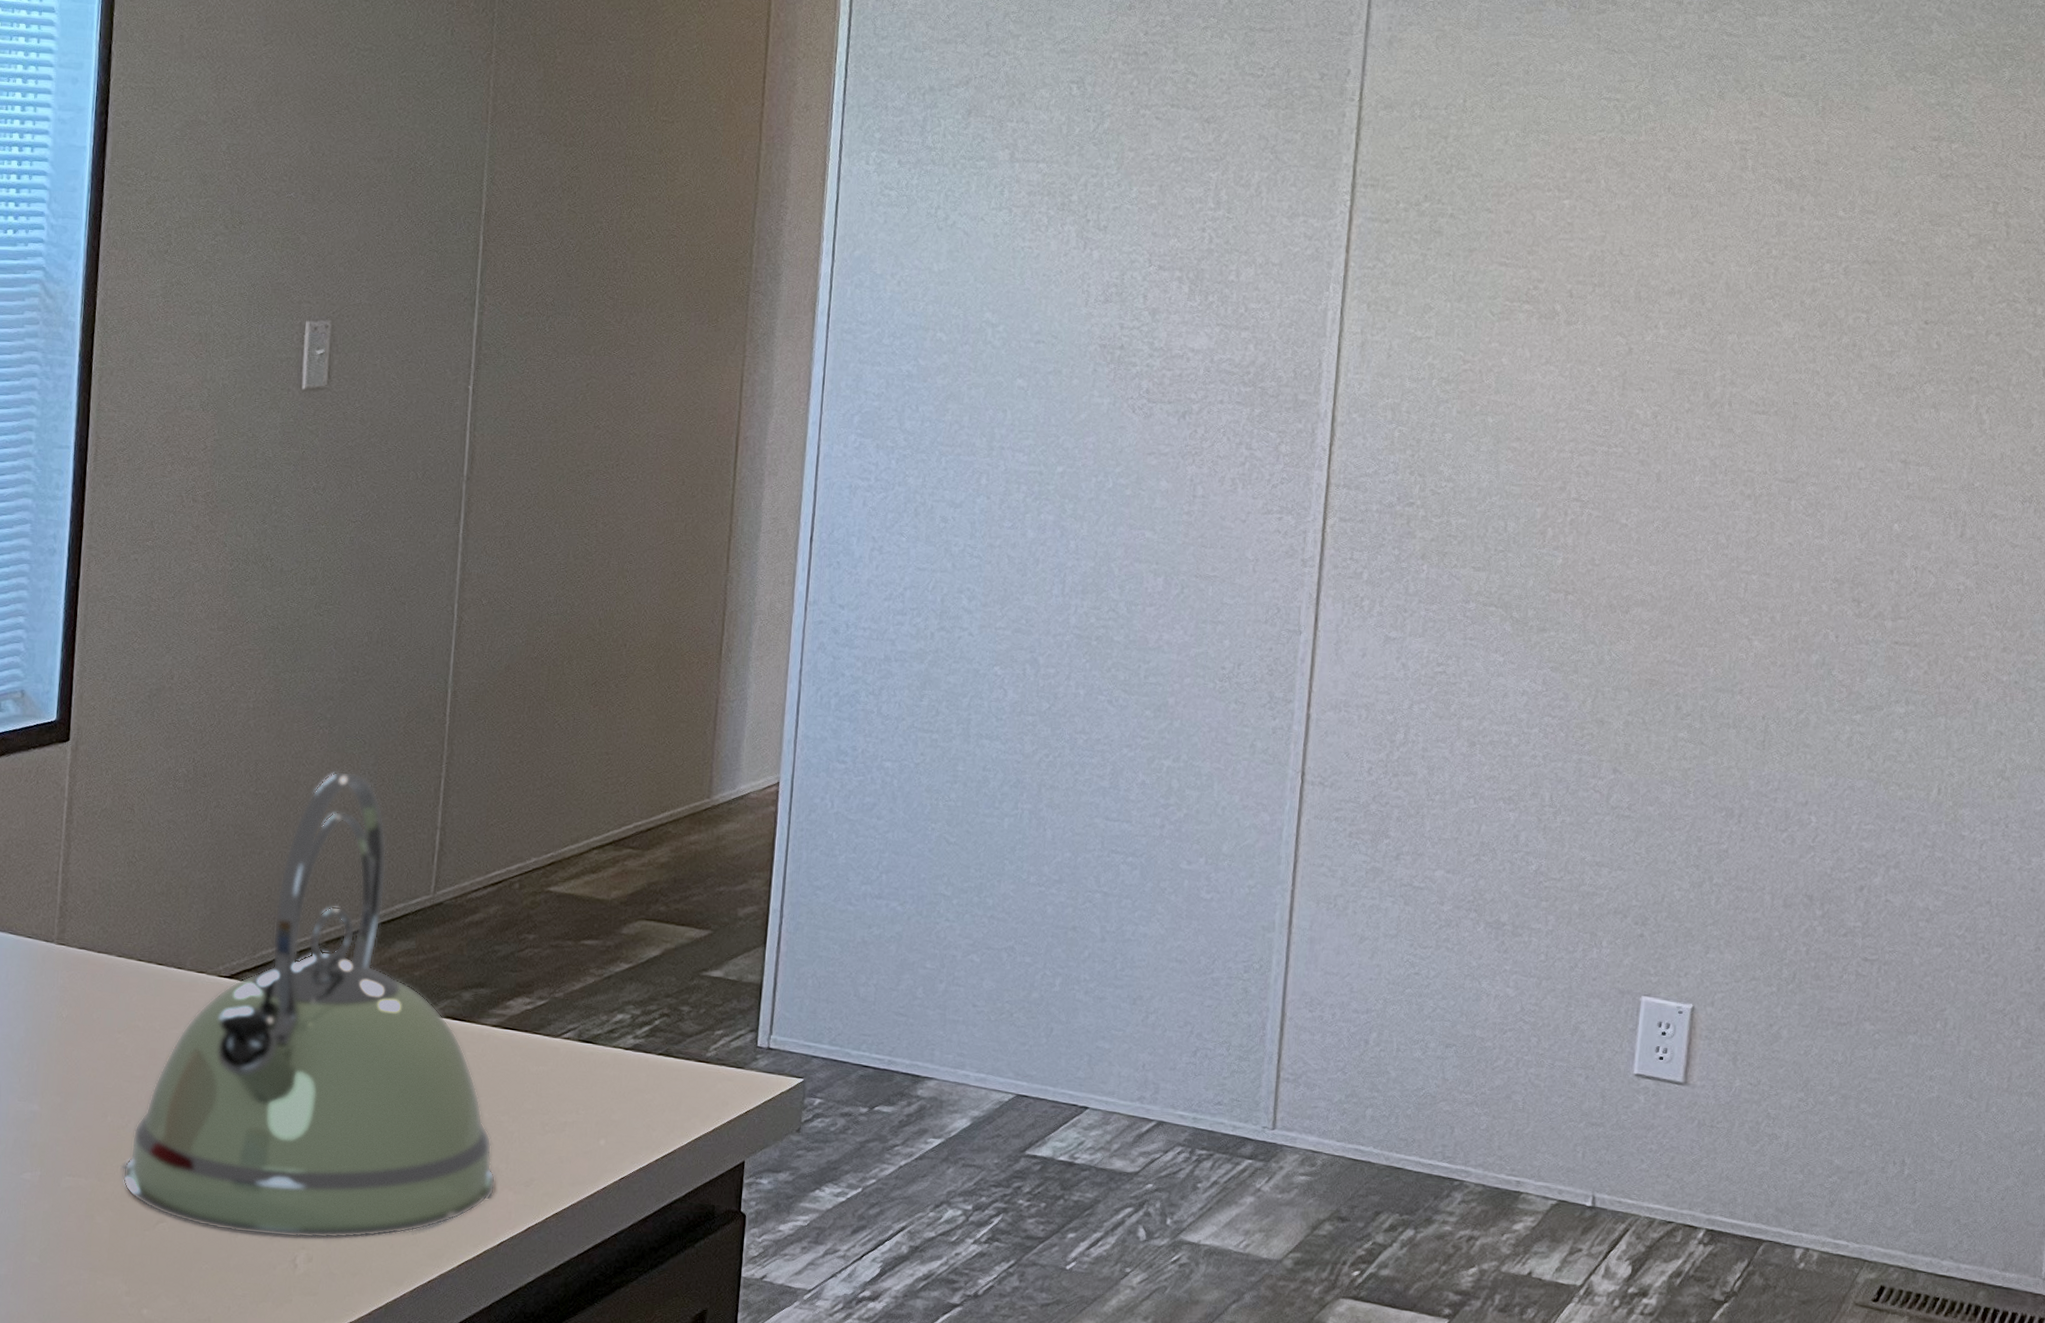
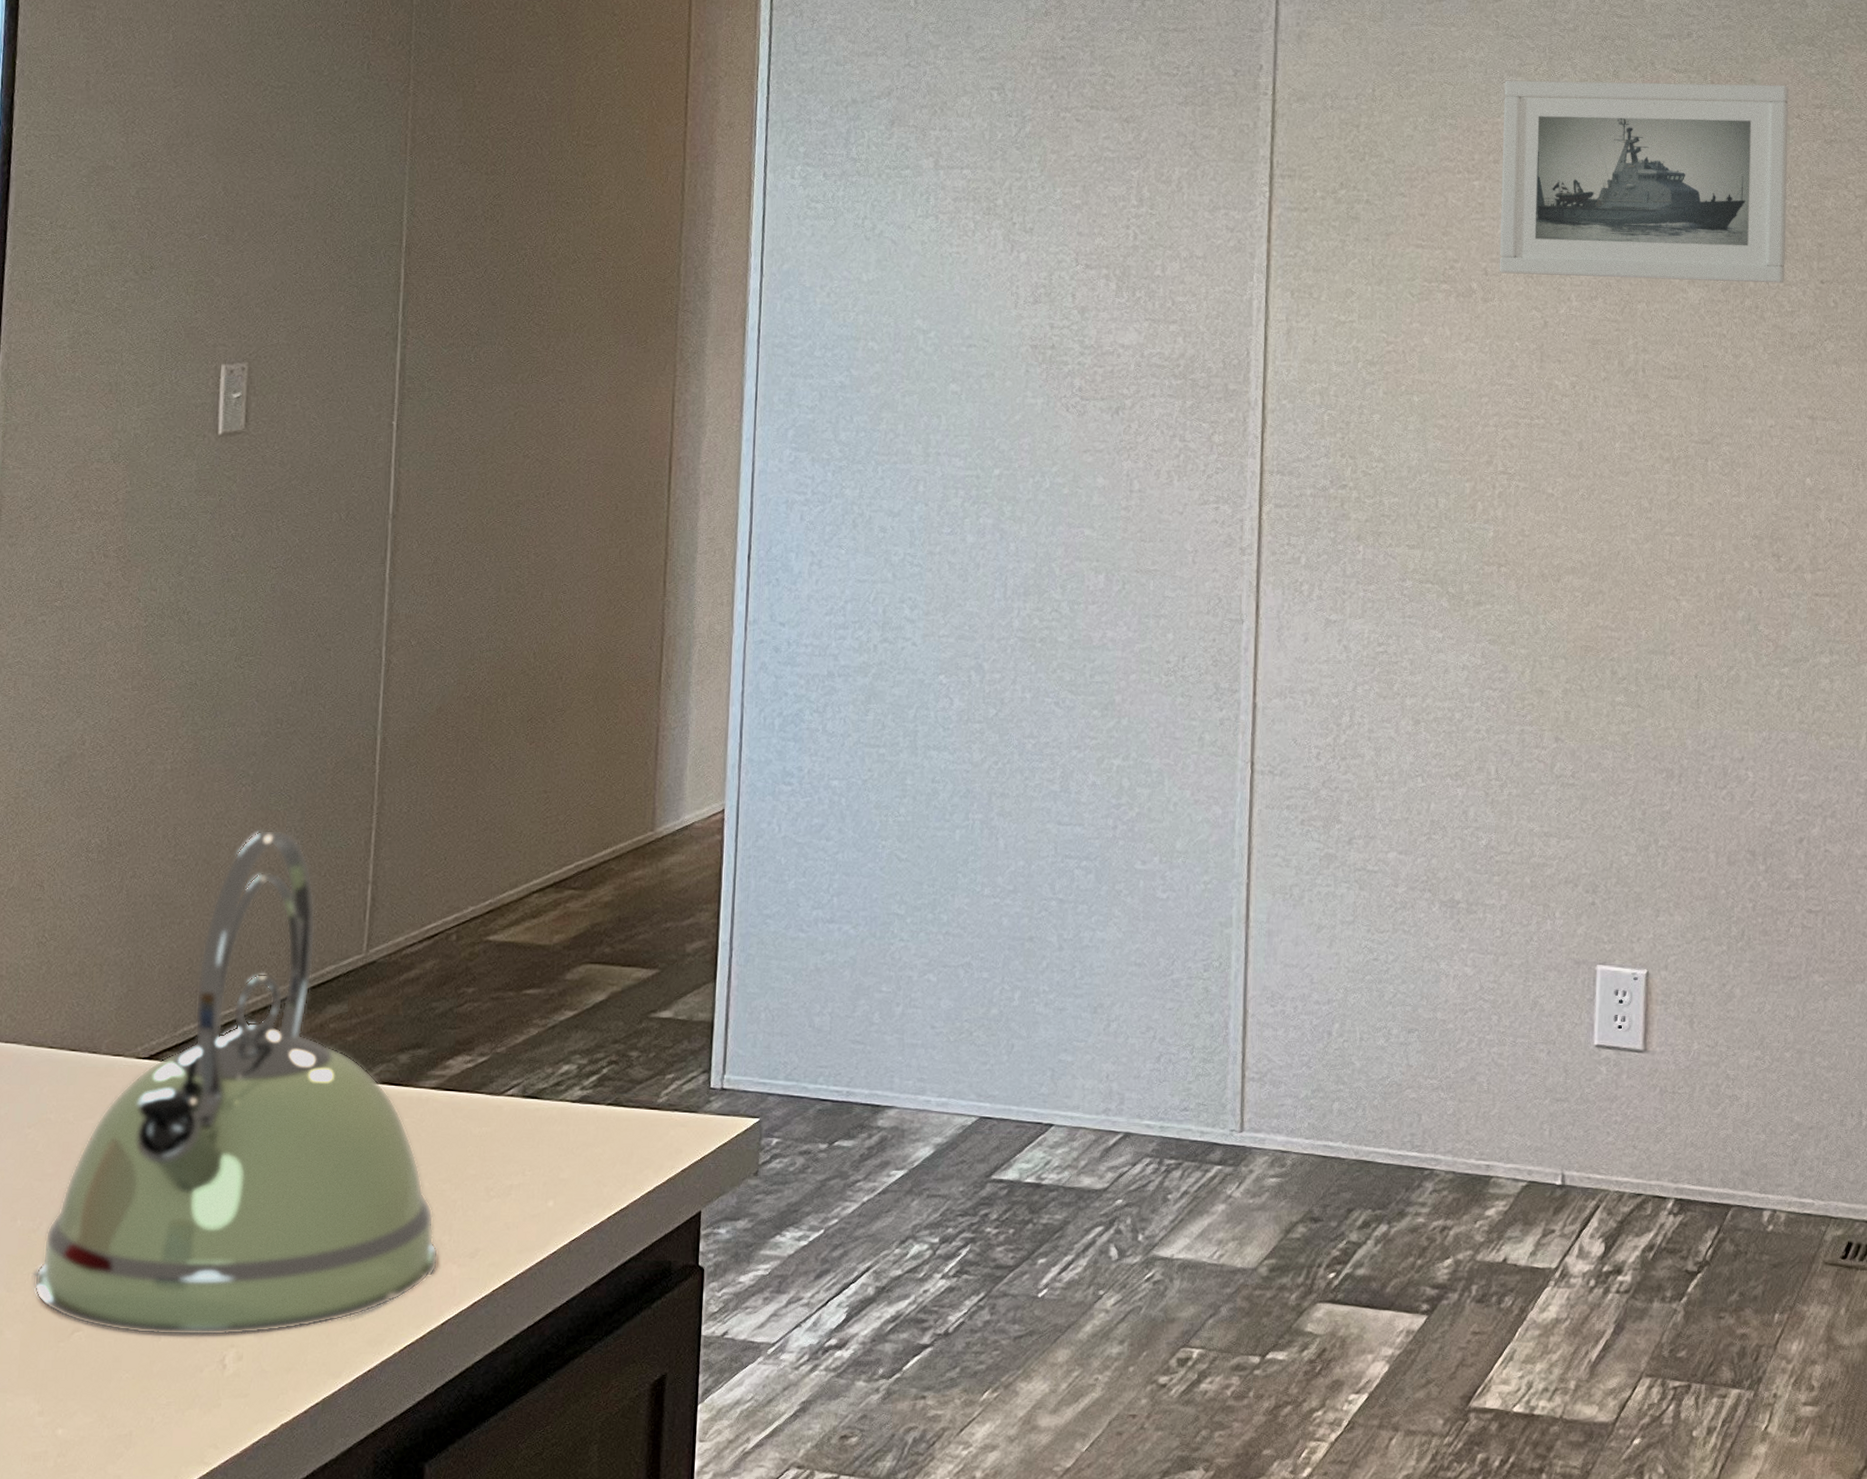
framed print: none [1585,96,1905,322] -> present [1499,80,1789,284]

